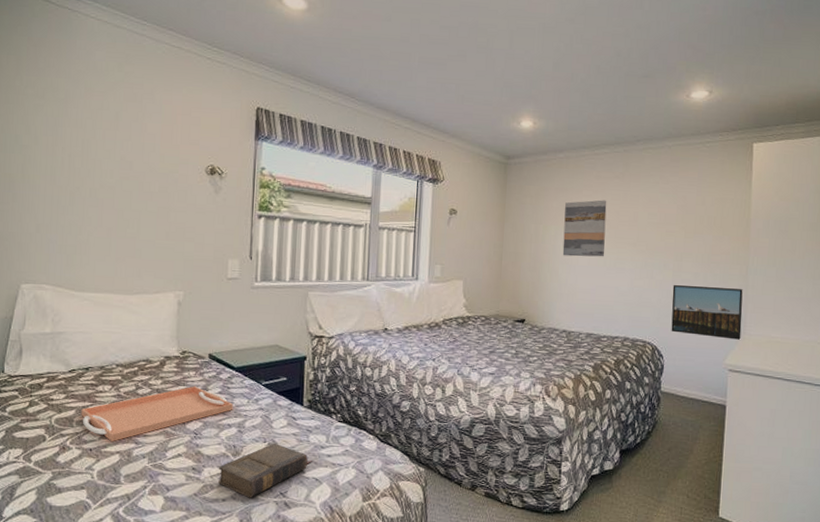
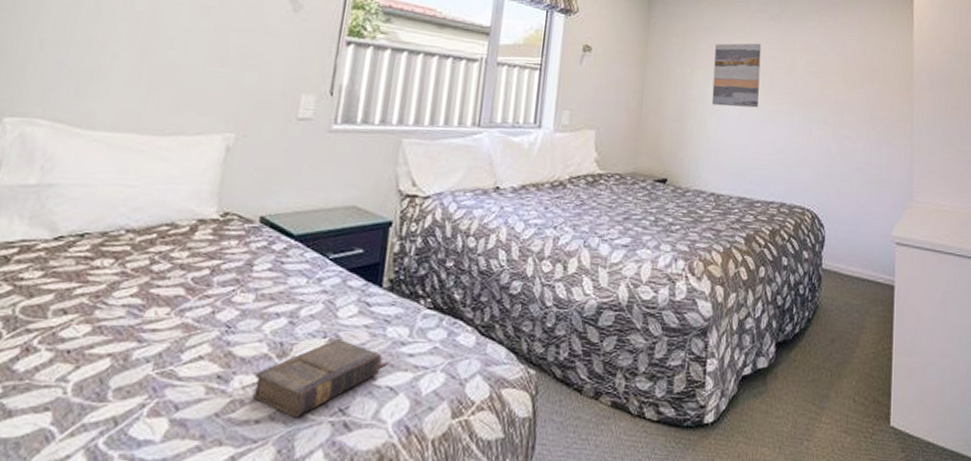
serving tray: present [81,386,233,442] -> none [62,260,287,340]
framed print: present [671,285,743,340] -> none [832,143,909,208]

